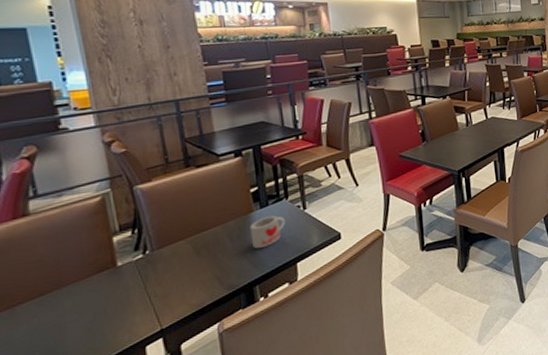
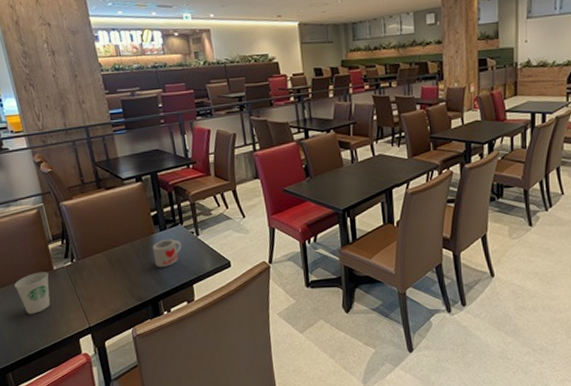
paper cup: none [58,270,110,326] -> present [14,272,50,314]

